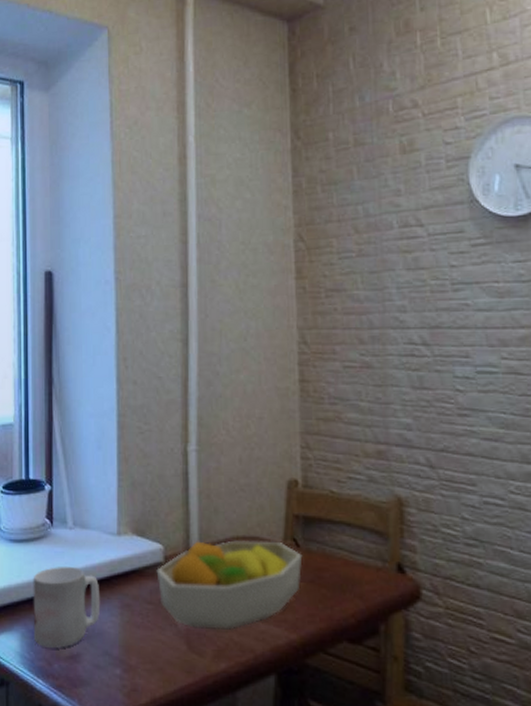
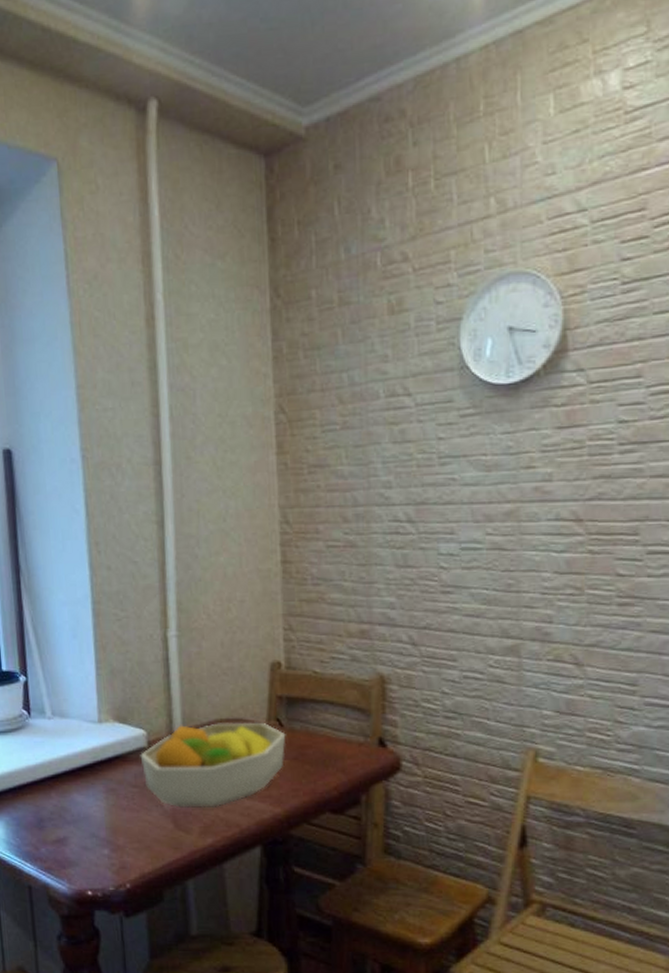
mug: present [33,567,101,648] -> none [13,756,85,833]

